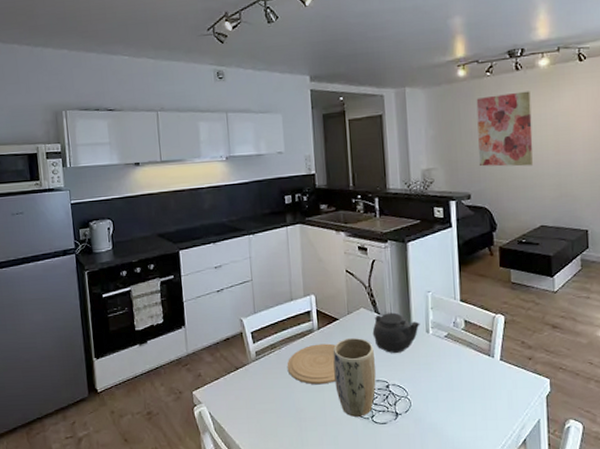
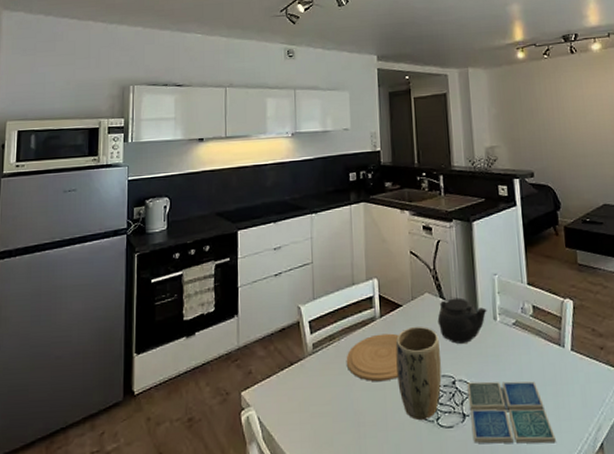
drink coaster: none [400,386,482,439] -> present [467,381,556,444]
wall art: present [476,91,534,167] -> none [535,73,592,145]

